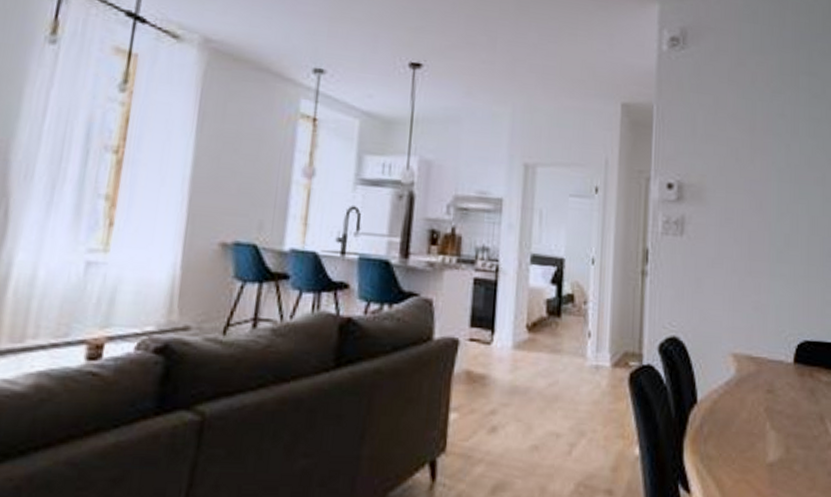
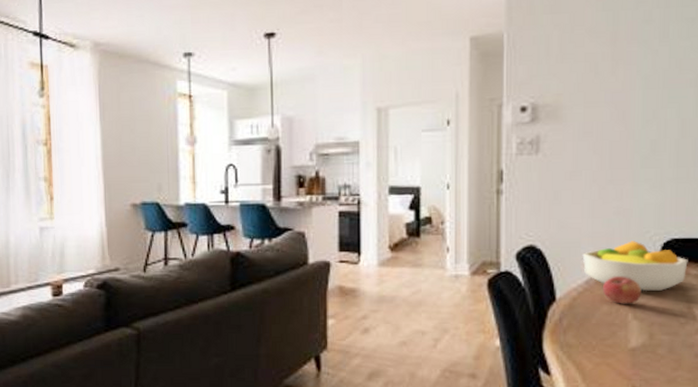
fruit bowl: none [723,340,820,398] -> present [582,241,688,292]
apple: none [742,378,778,411] -> present [603,276,642,304]

